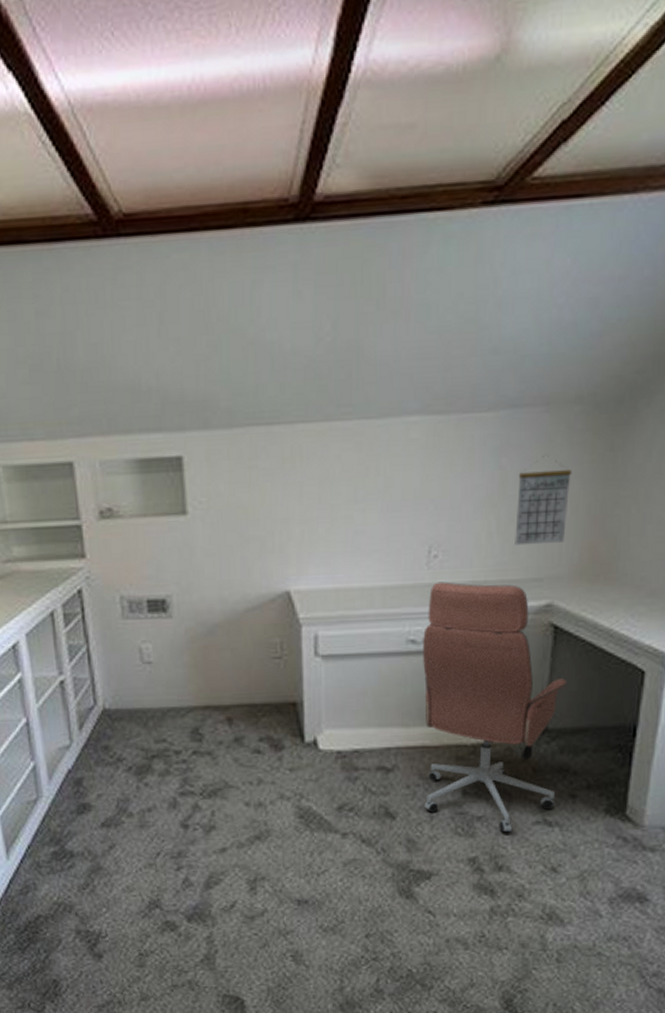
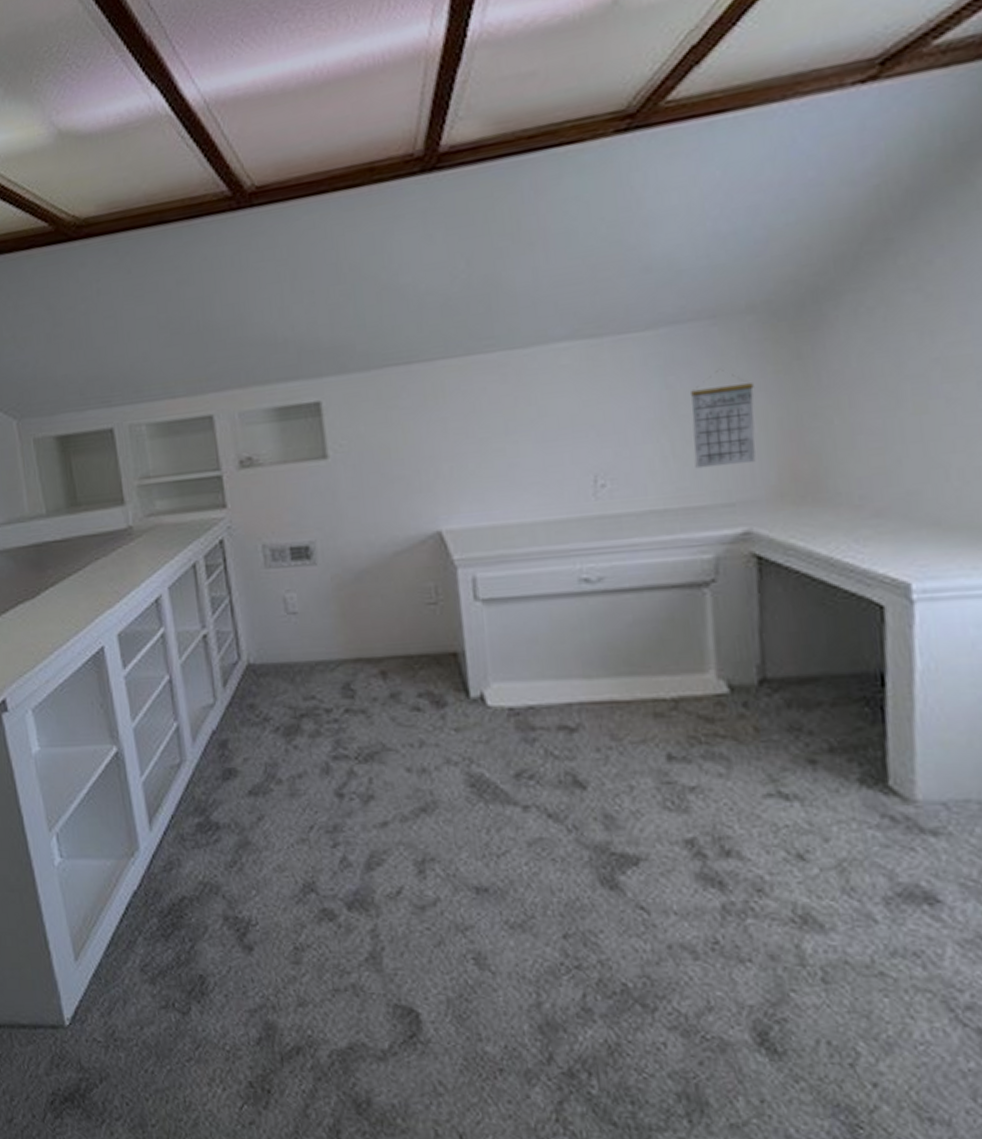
office chair: present [423,581,568,833] -> none [598,512,791,808]

